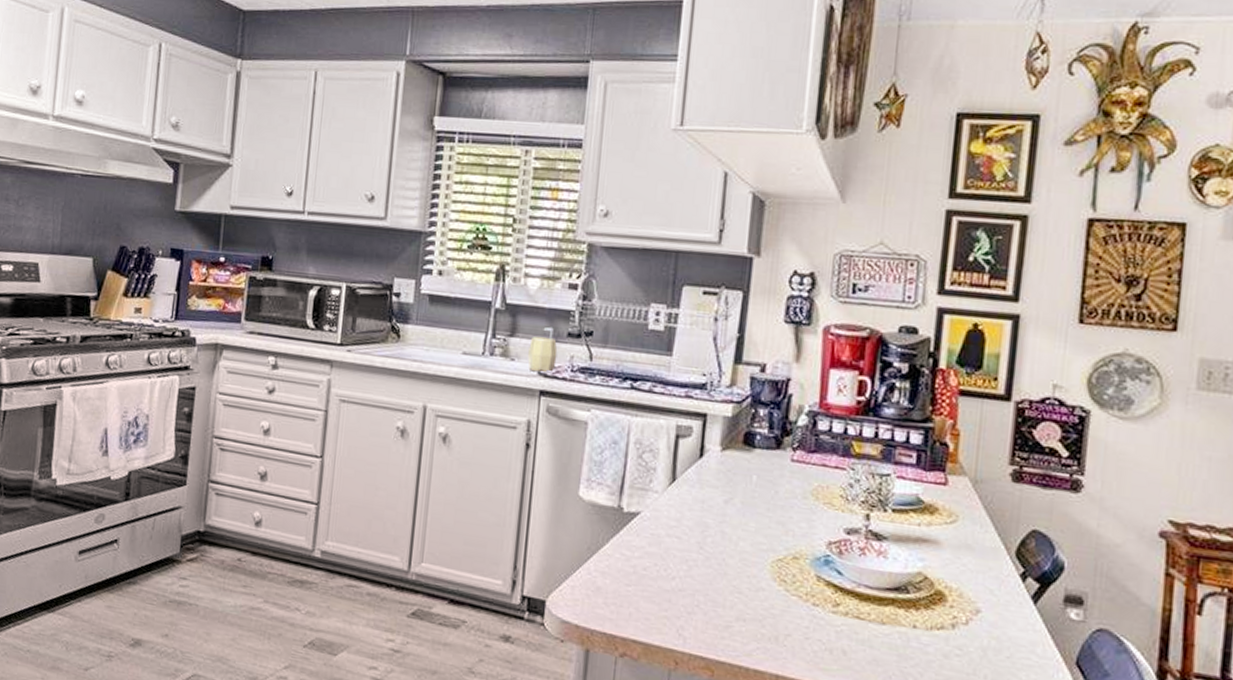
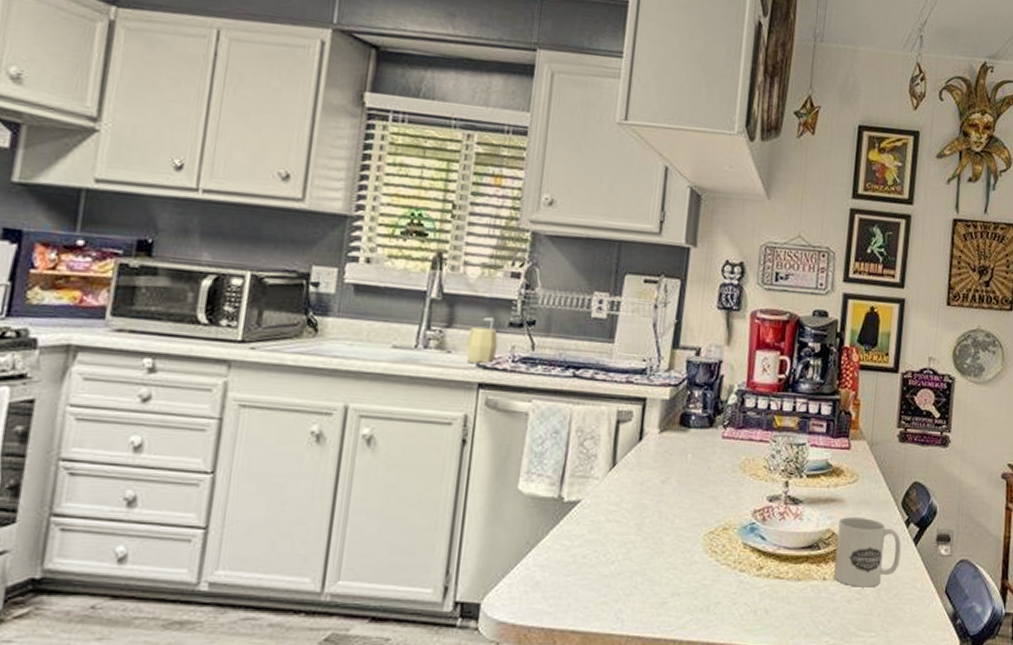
mug: none [927,561,1015,645] -> present [834,517,901,588]

